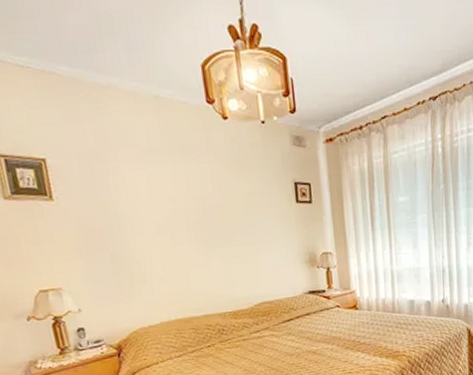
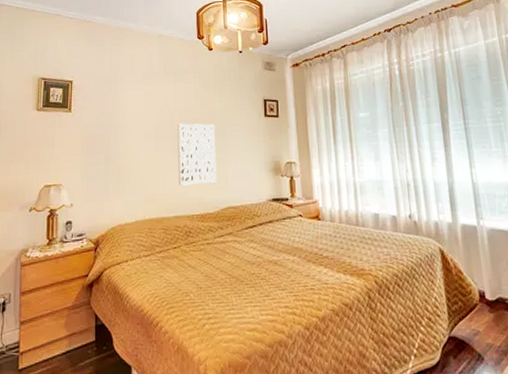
wall art: none [194,212,247,283] -> present [177,123,216,186]

